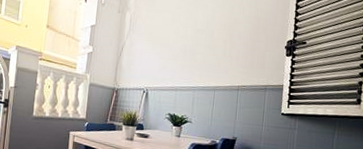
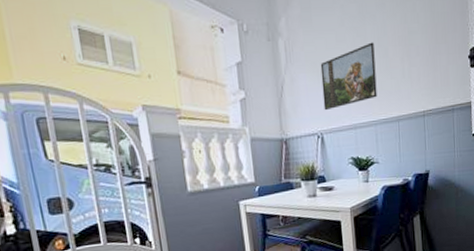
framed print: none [152,24,203,72] -> present [320,42,377,111]

